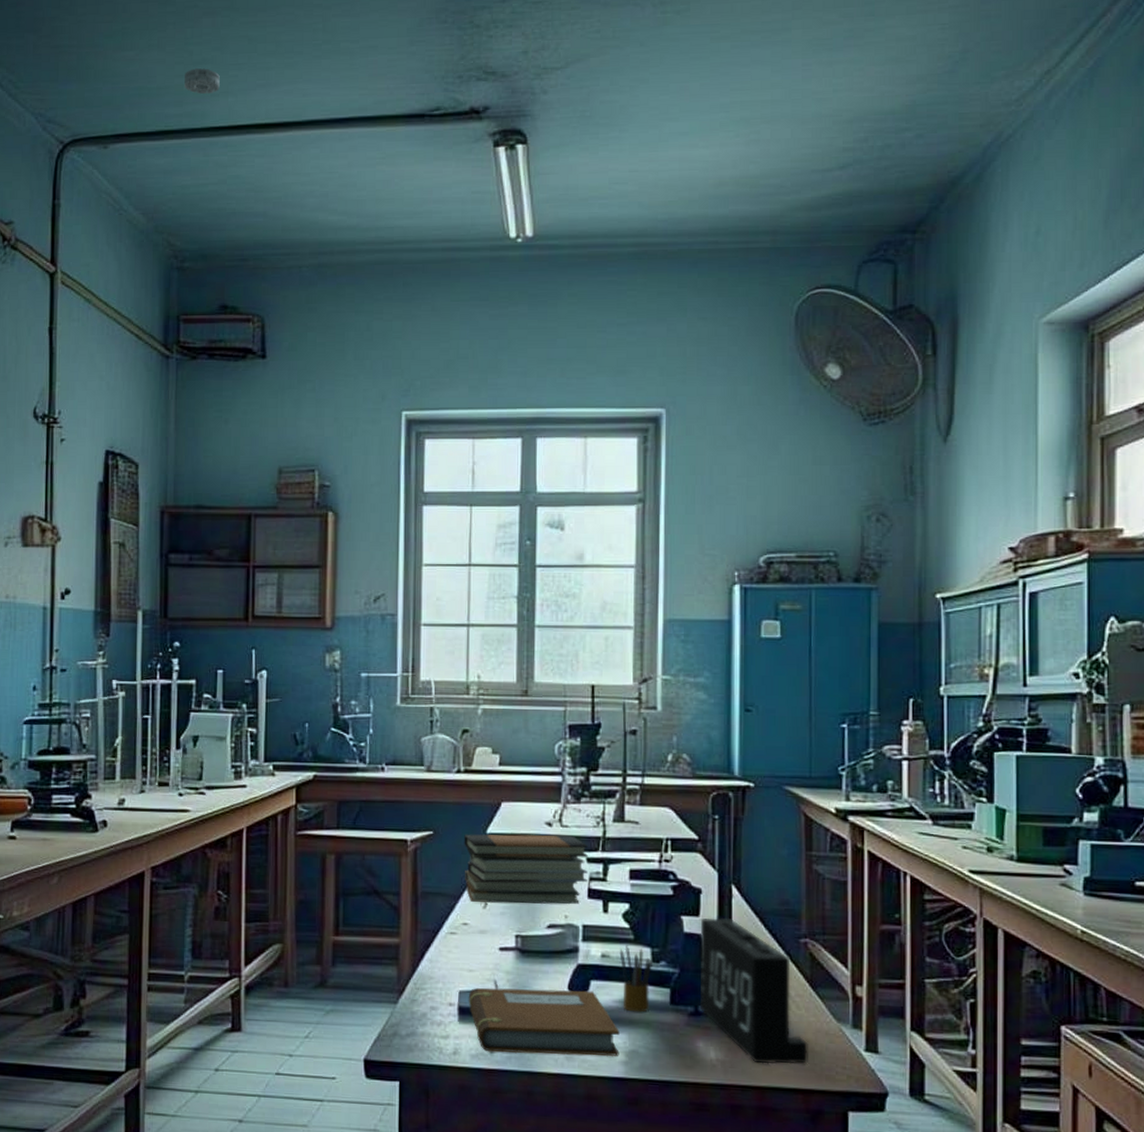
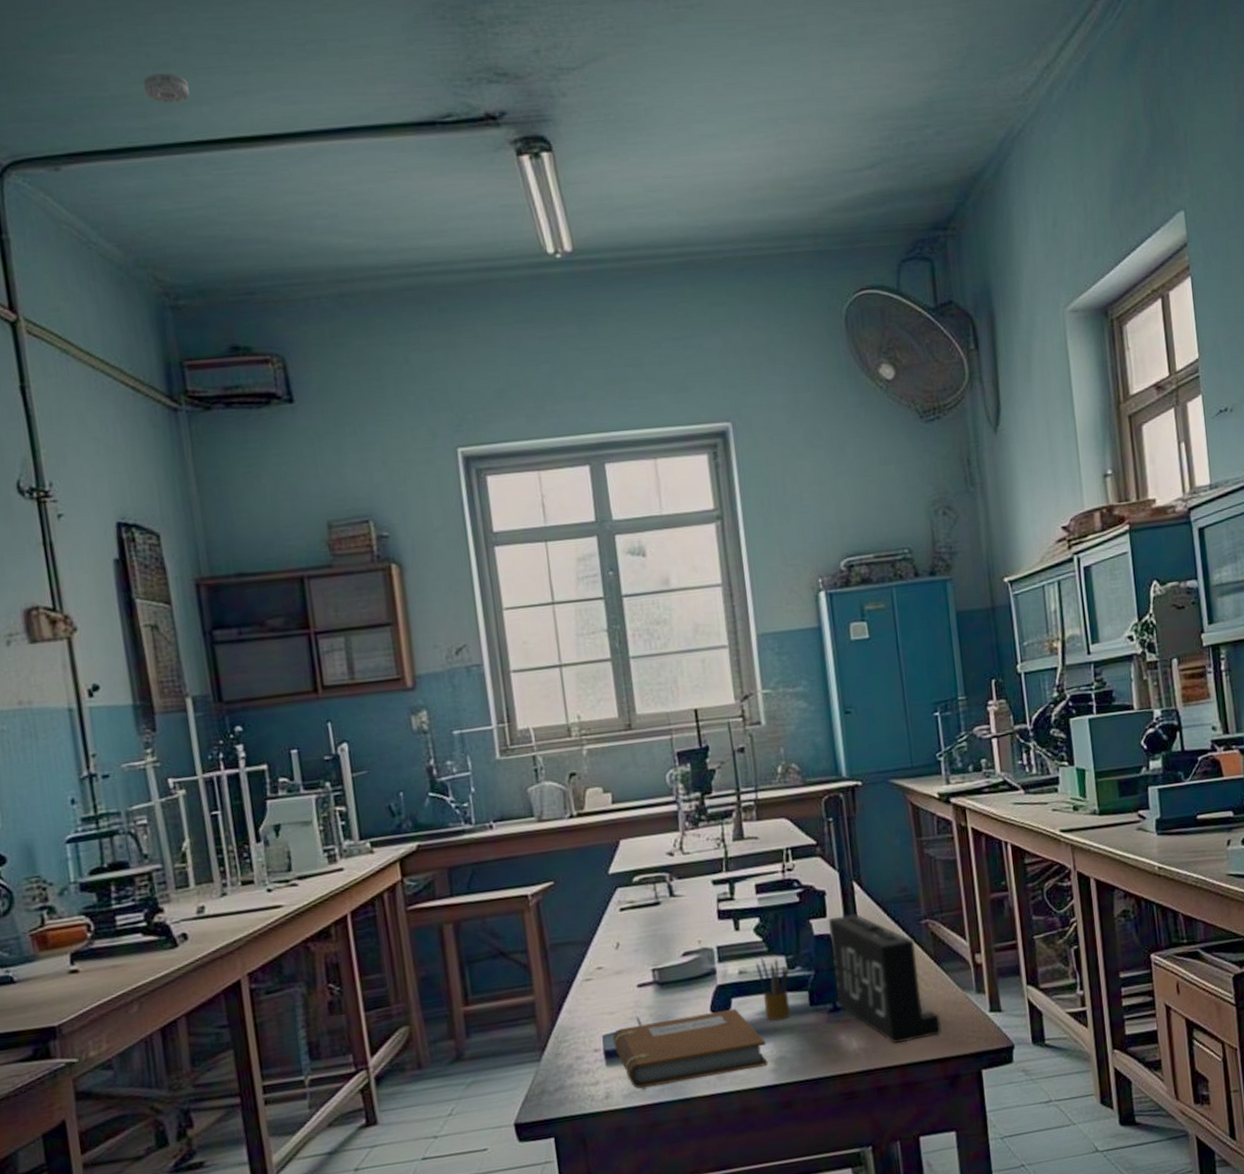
book stack: present [464,834,588,904] -> none [586,861,716,945]

